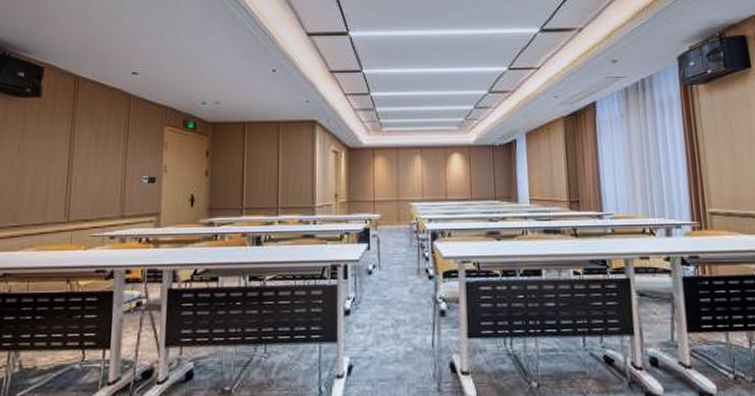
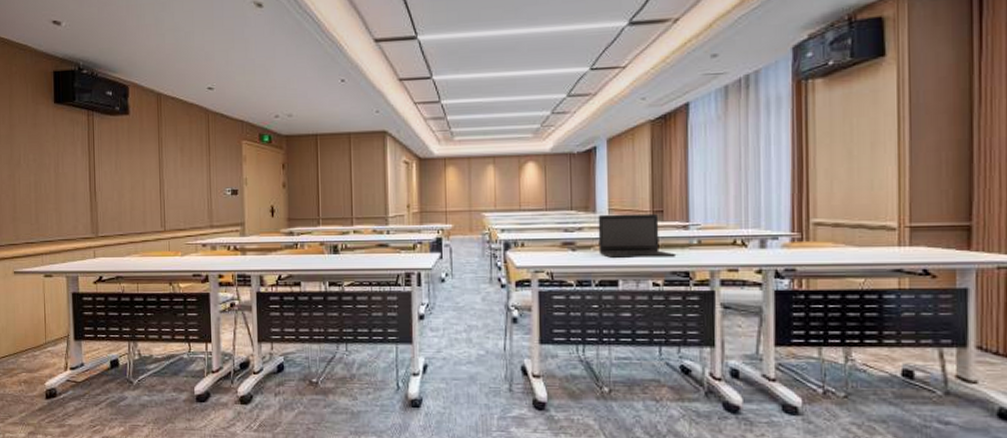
laptop: none [520,203,594,247] -> present [598,213,677,258]

